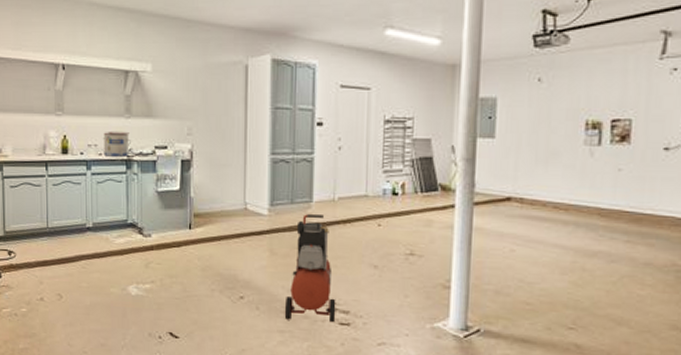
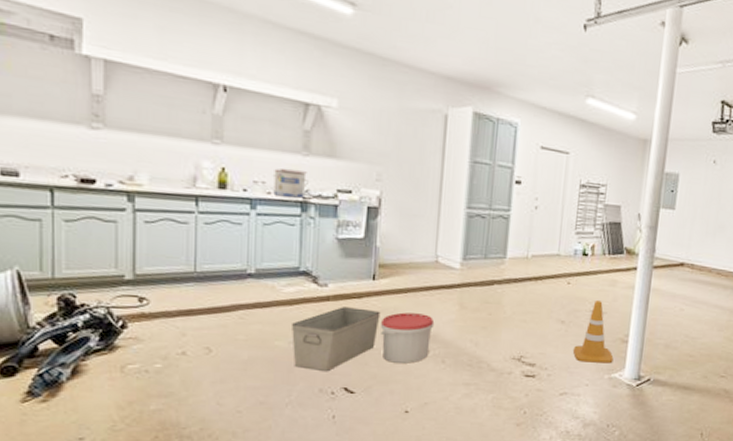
storage bin: none [124,255,198,317] -> present [292,307,381,372]
bucket: none [198,259,247,310] -> present [380,312,435,364]
air compressor: present [284,214,336,323] -> none [470,270,523,375]
traffic cone: none [390,243,435,312] -> present [573,301,614,364]

